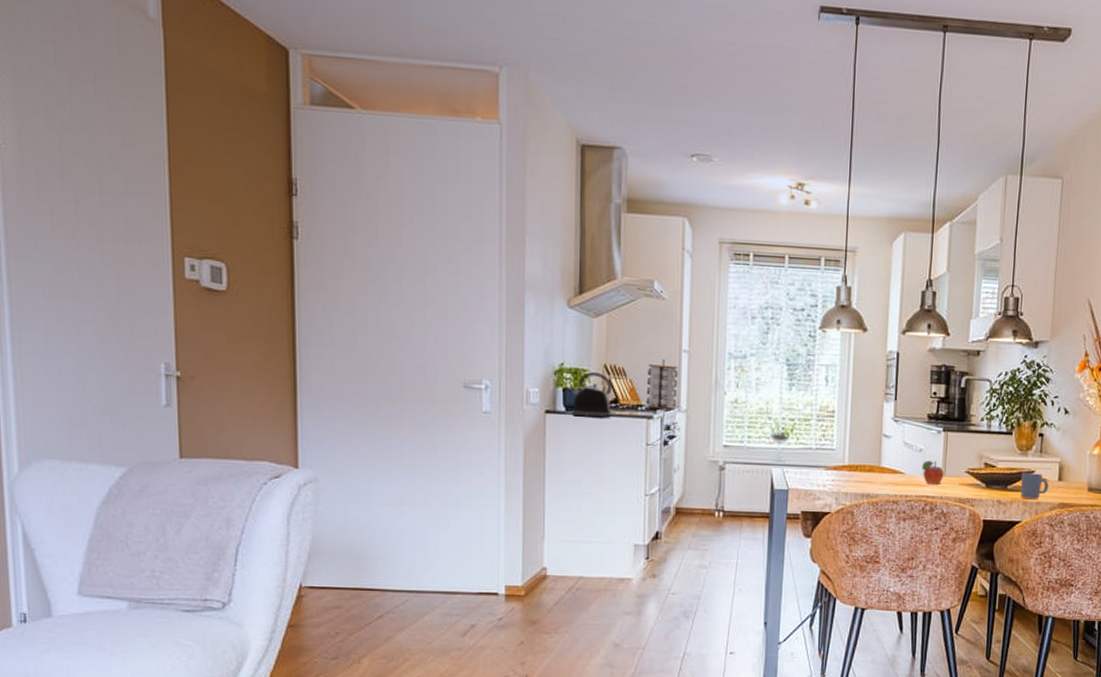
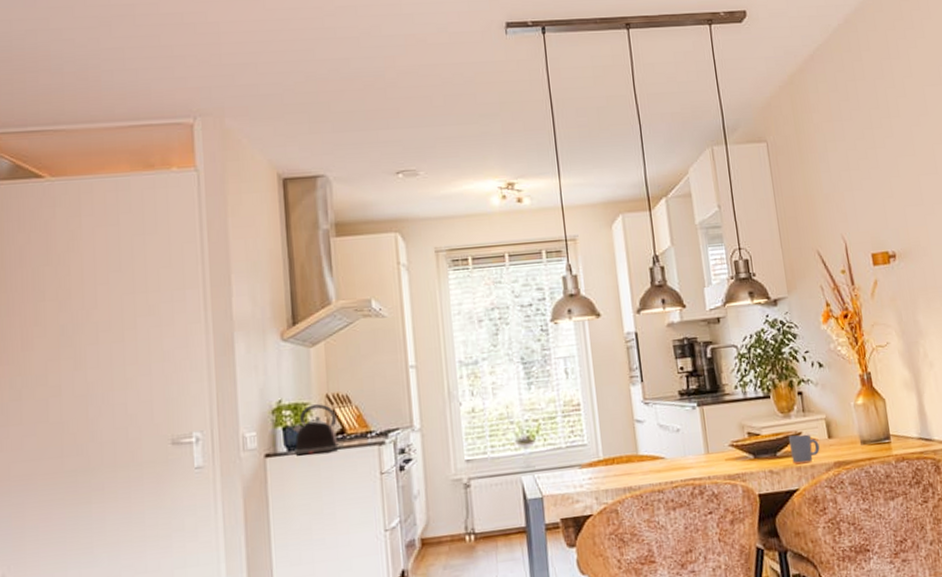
spice rack: present [646,358,678,410] -> none [373,378,410,434]
fruit: present [922,461,944,486] -> none [682,439,708,466]

